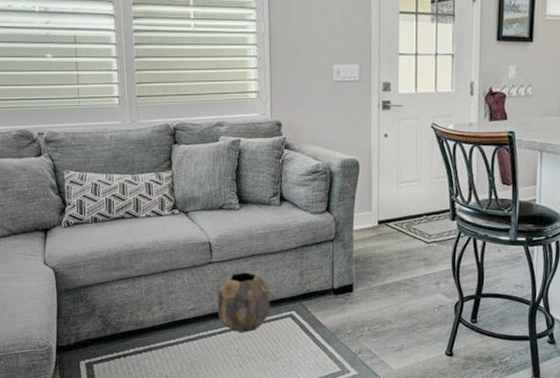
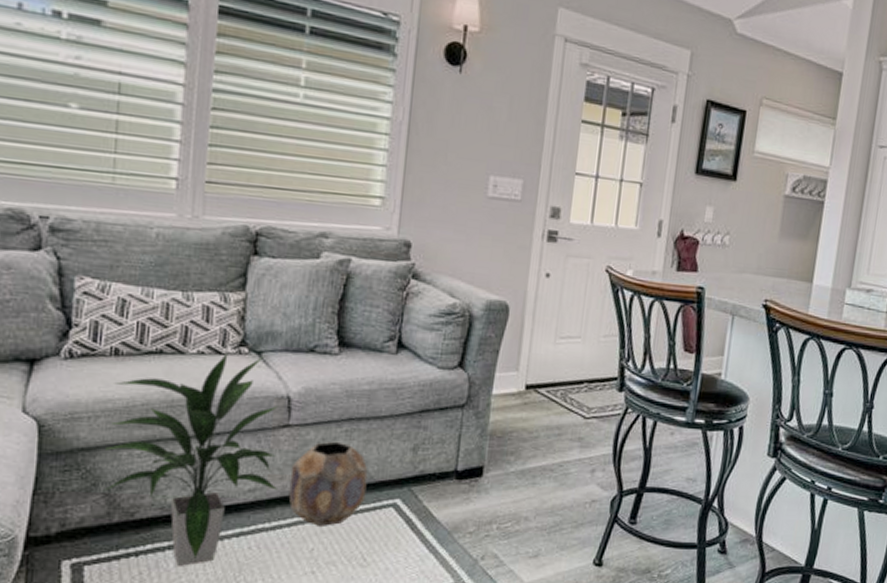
indoor plant: none [96,214,210,363] -> present [105,352,279,566]

